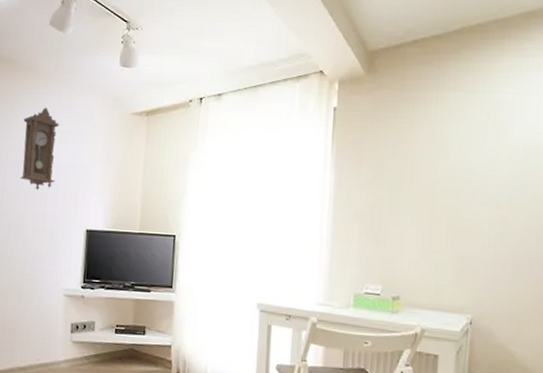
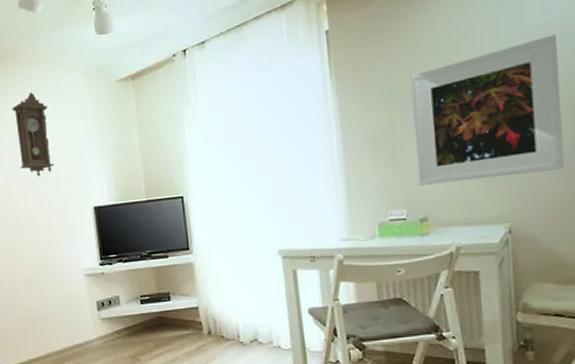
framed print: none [396,152,534,274] -> present [410,34,565,186]

